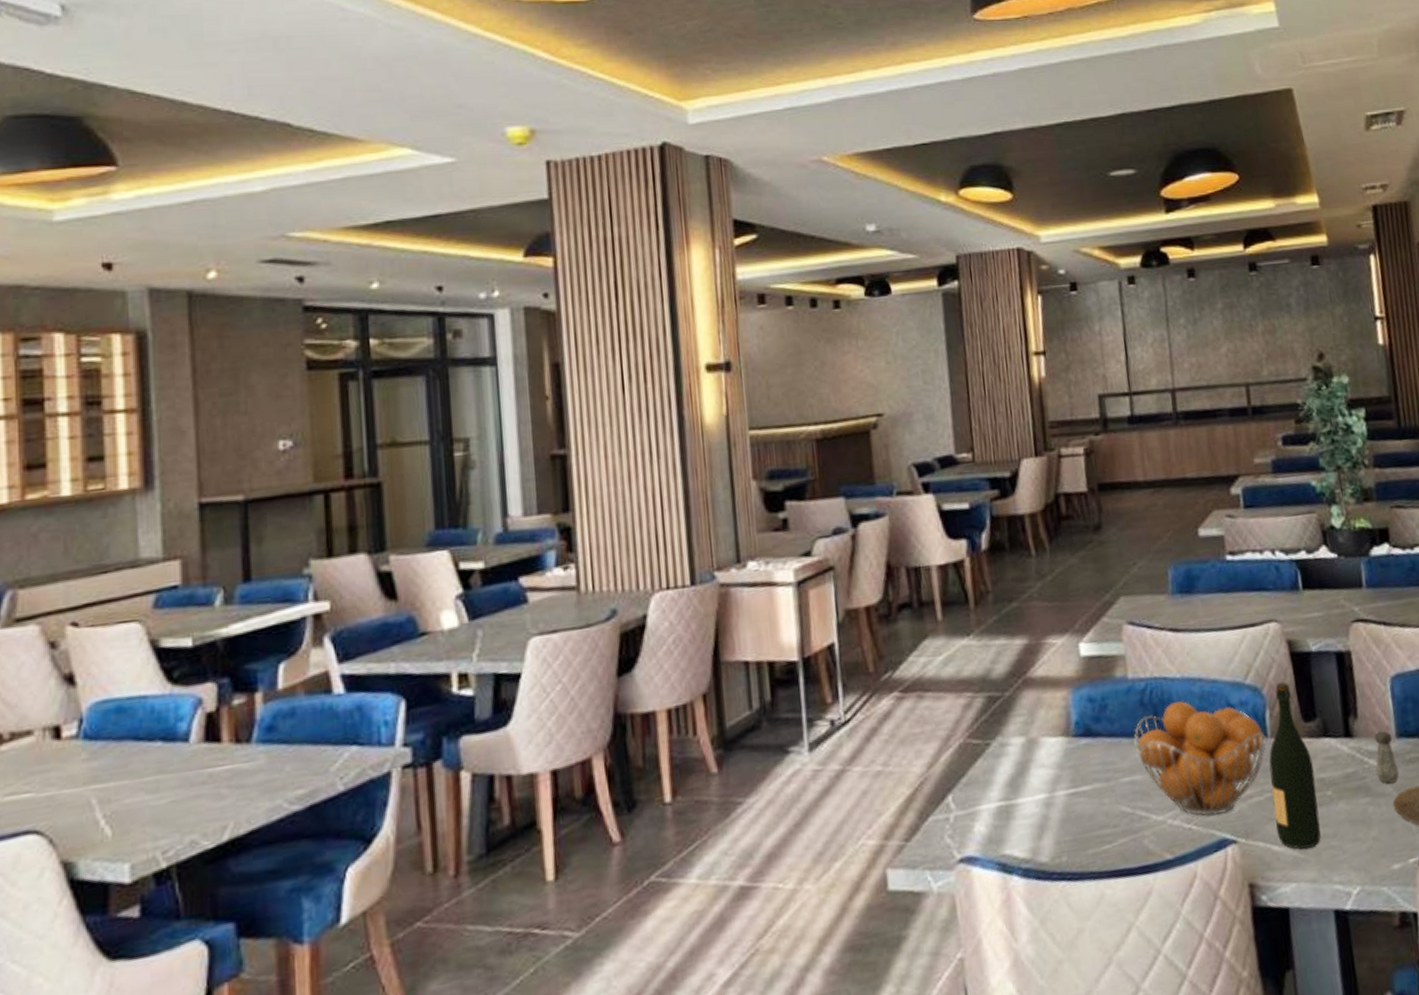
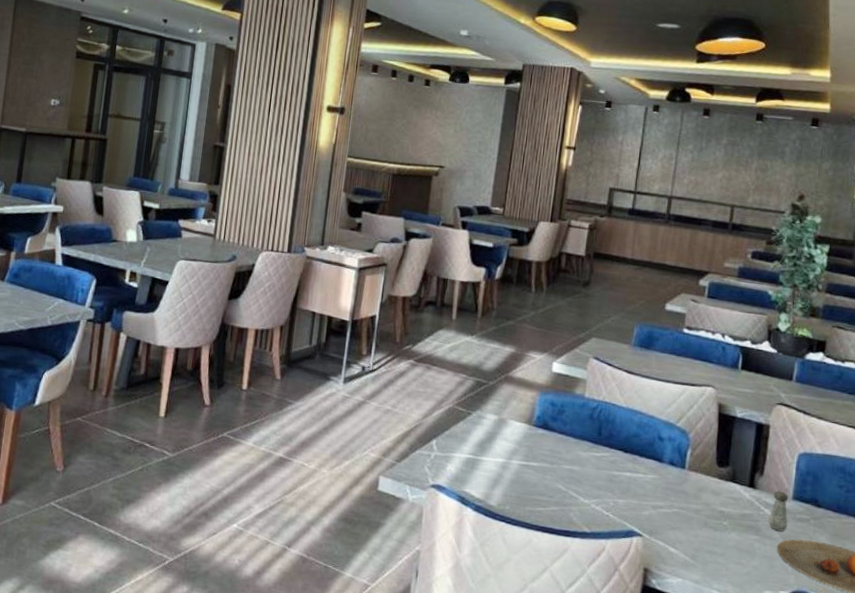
fruit basket: present [1133,700,1267,816] -> none [578,423,684,513]
wine bottle: present [1269,682,1321,849] -> none [676,432,717,558]

